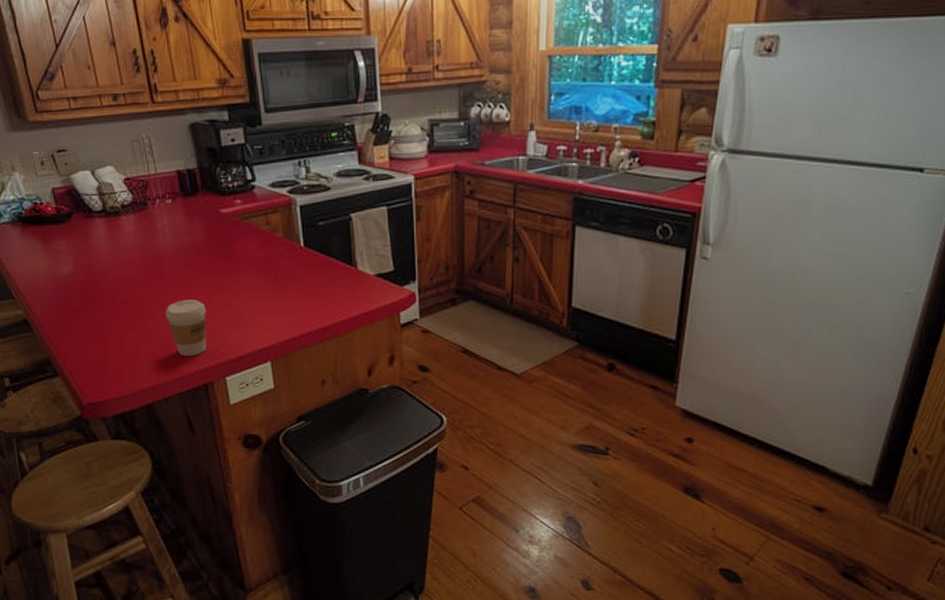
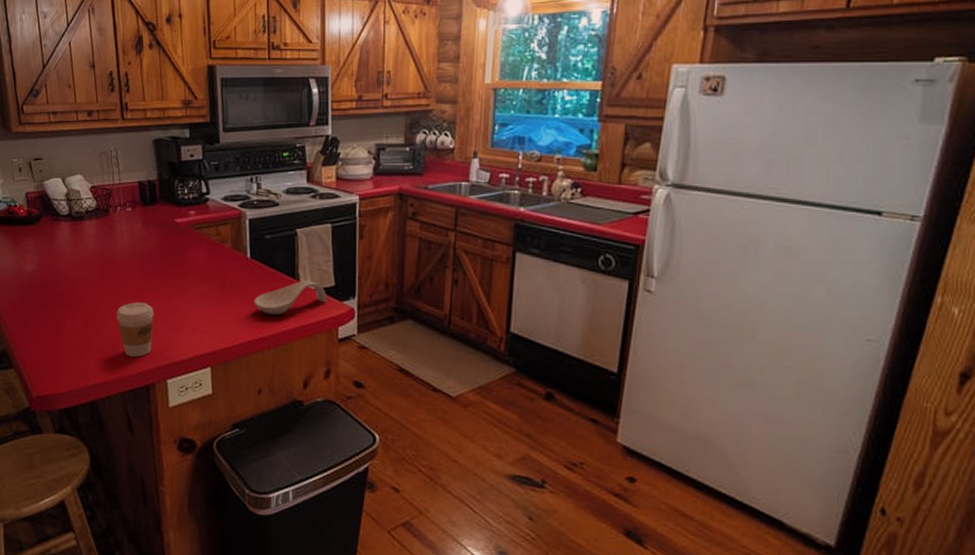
spoon rest: none [310,267,387,304] -> present [253,280,328,315]

